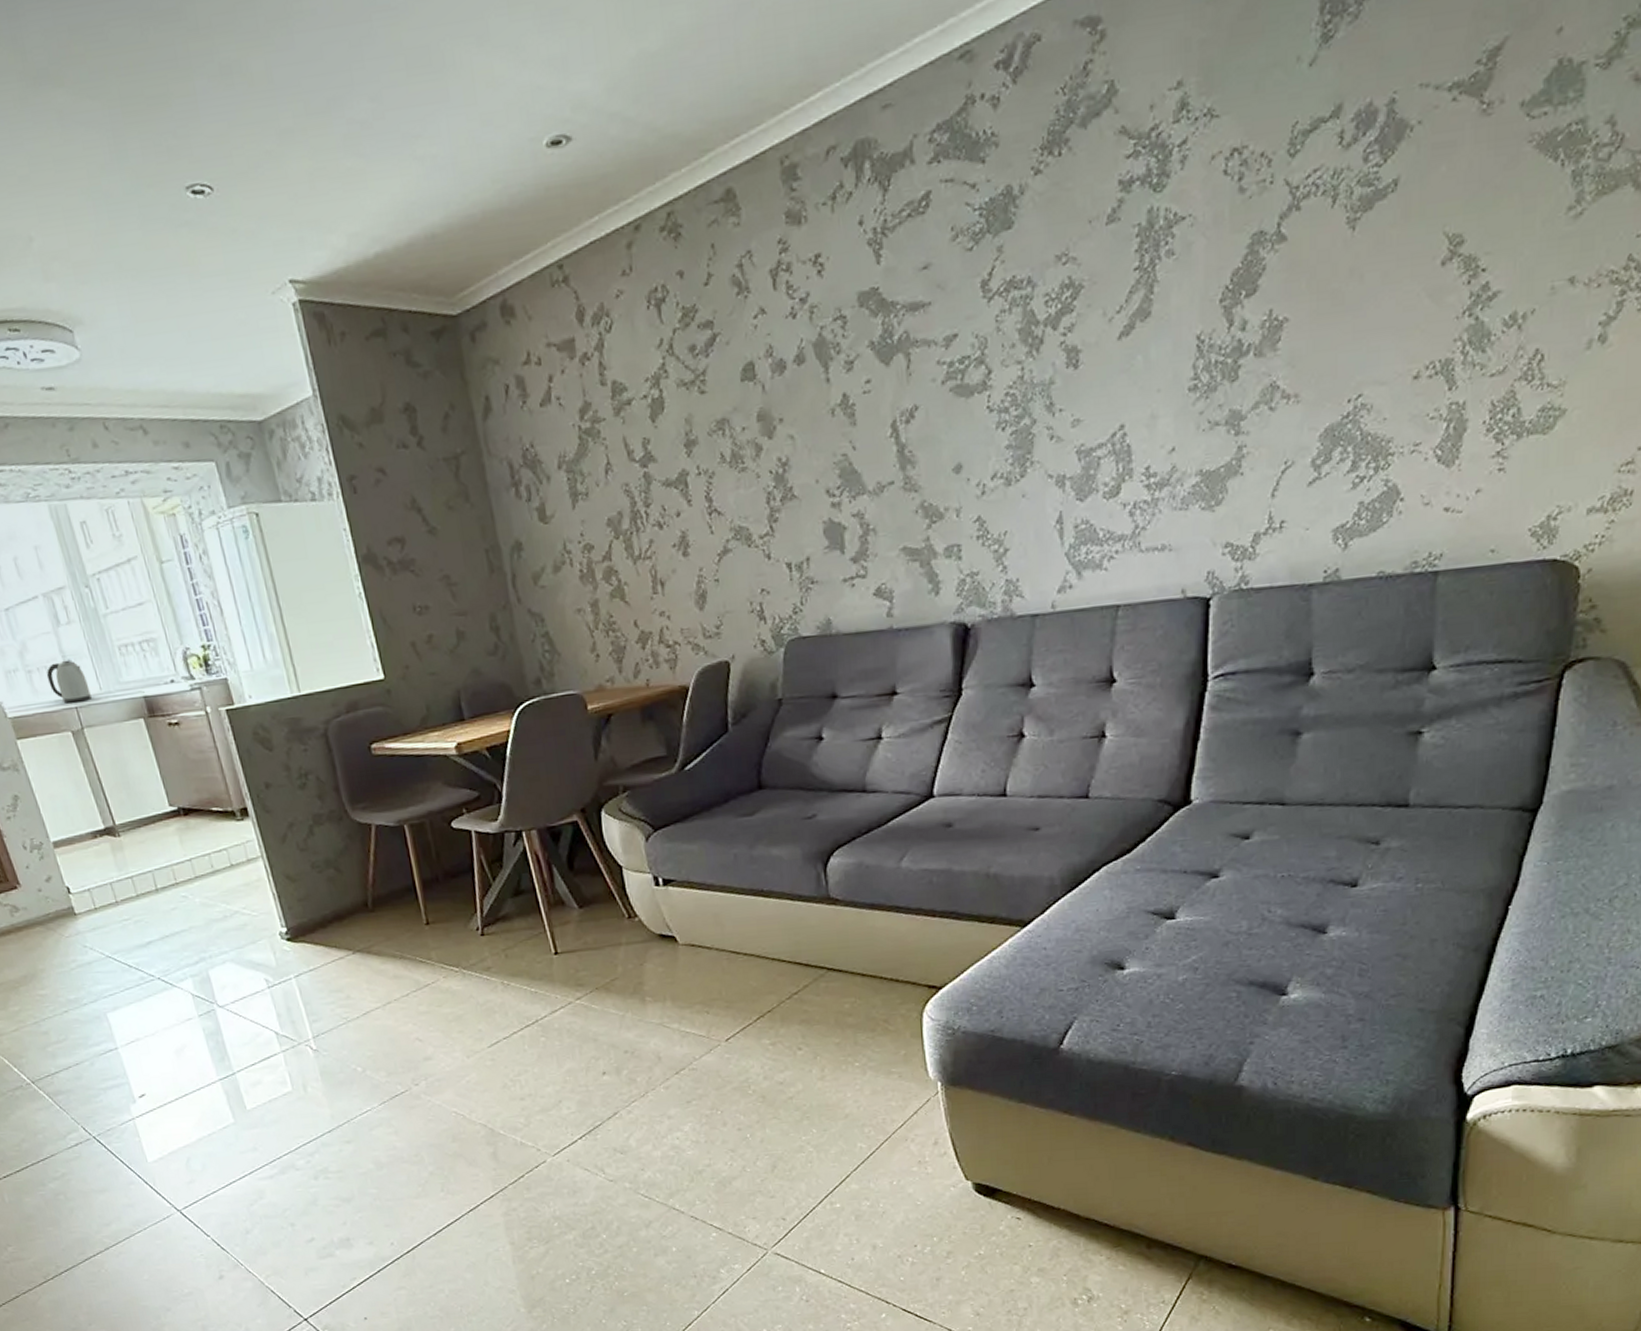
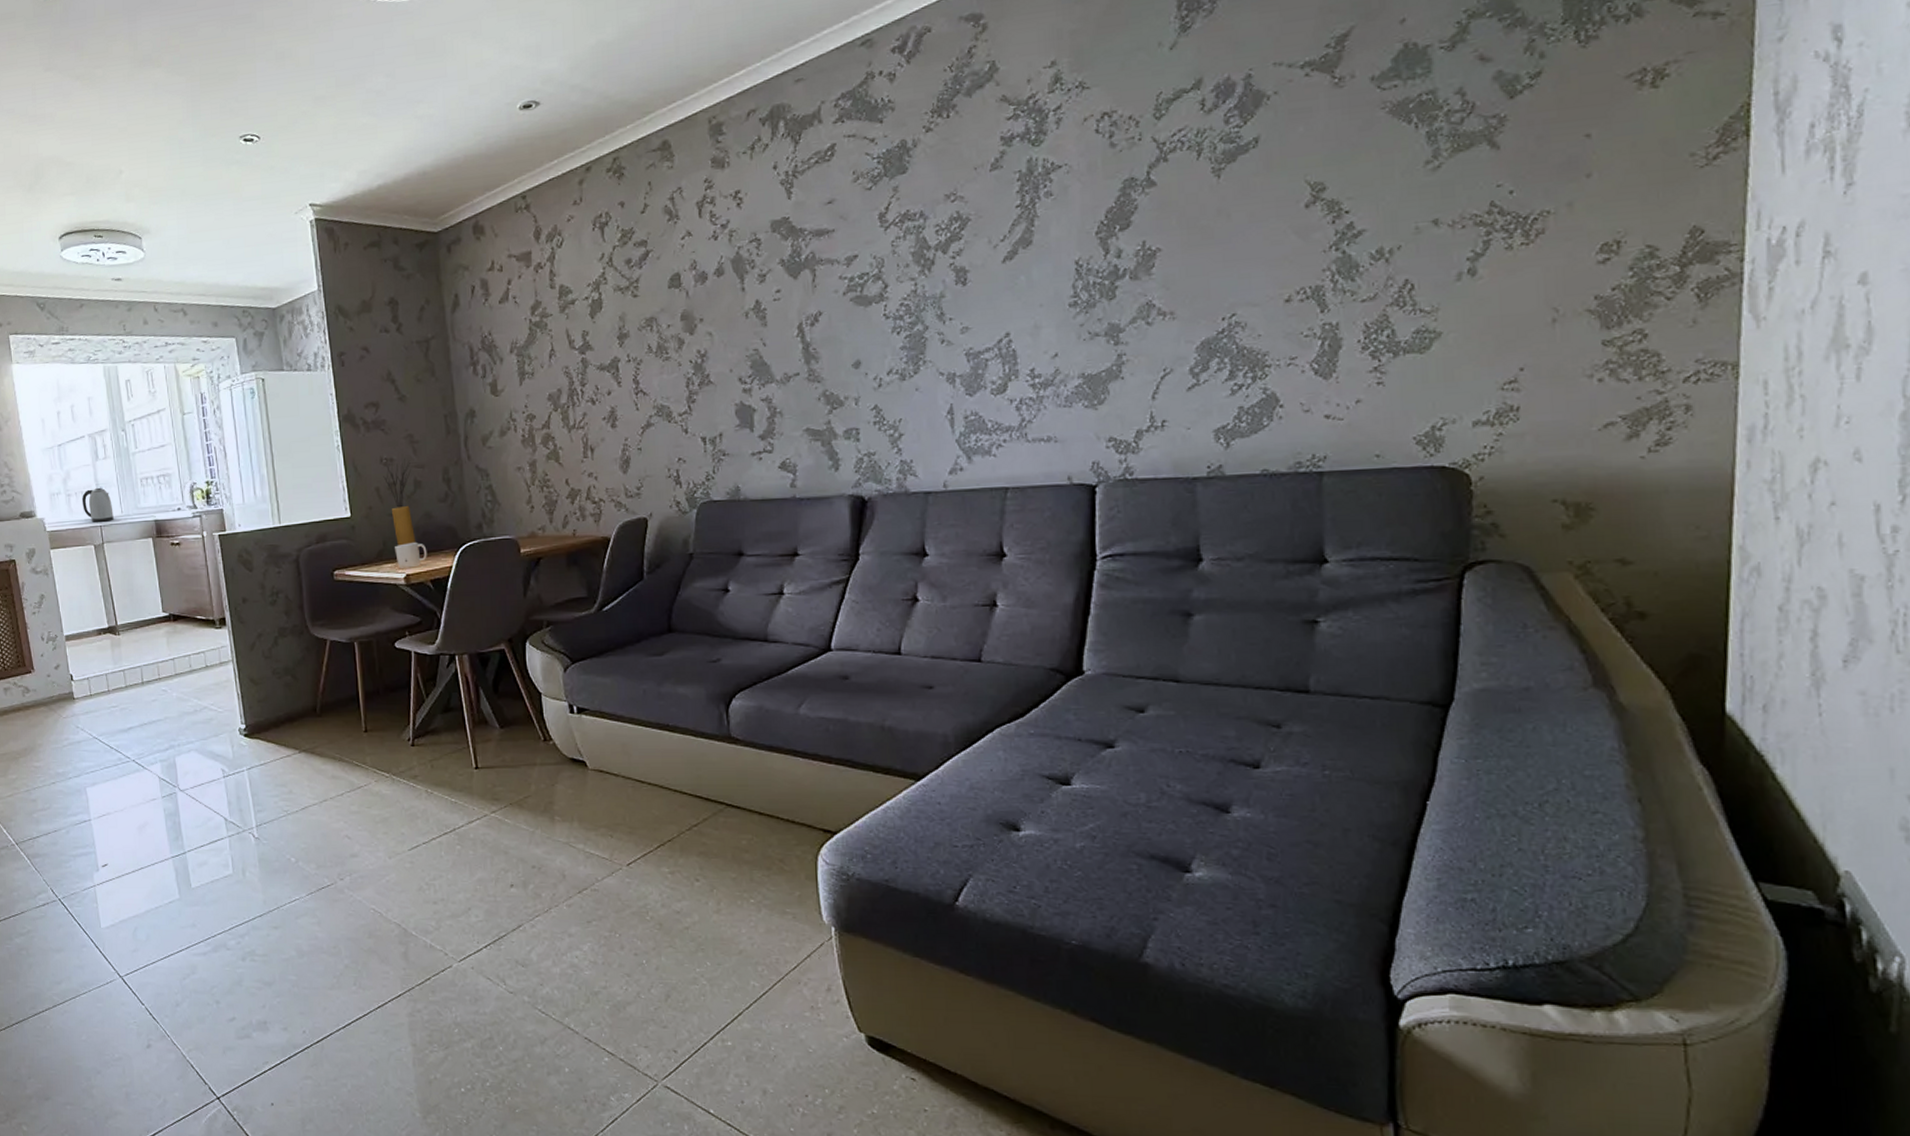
vase: none [418,604,466,711] -> present [383,458,416,546]
mug: none [439,703,480,738] -> present [394,541,427,570]

